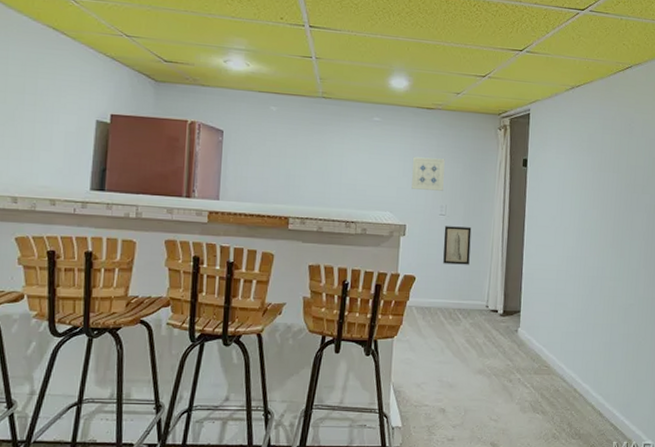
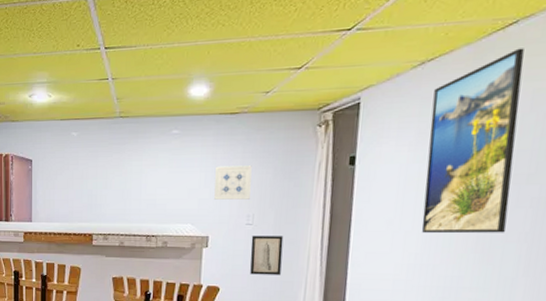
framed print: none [576,87,636,232] -> present [421,48,524,234]

